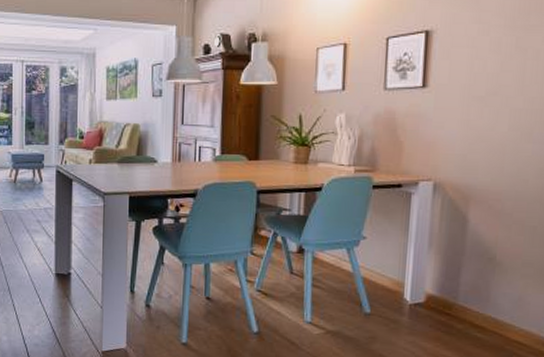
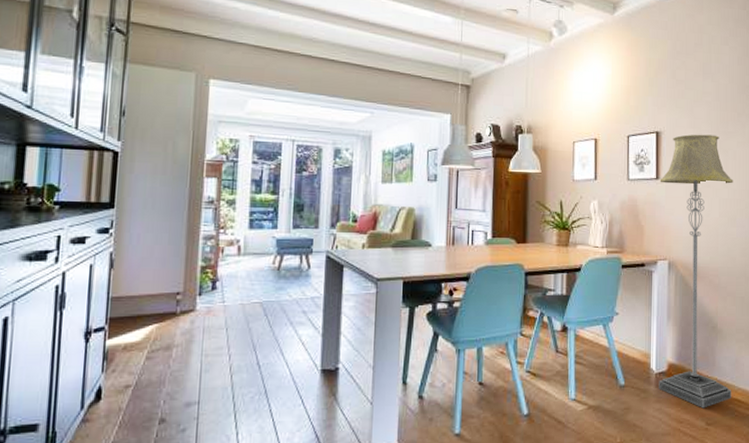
floor lamp: none [413,30,533,347] -> present [659,134,733,409]

